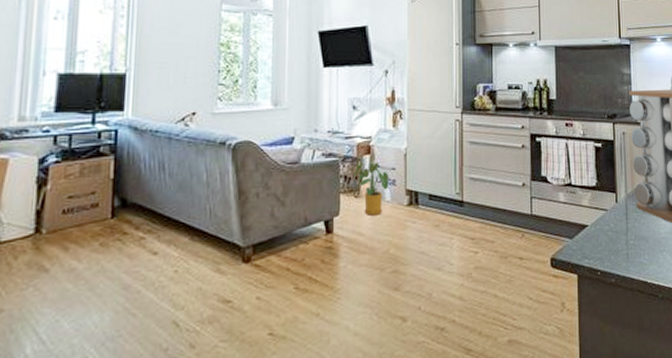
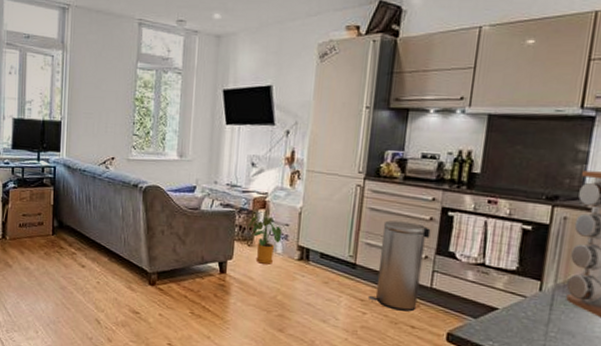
pedal bin: none [477,152,524,244] -> present [367,220,431,312]

